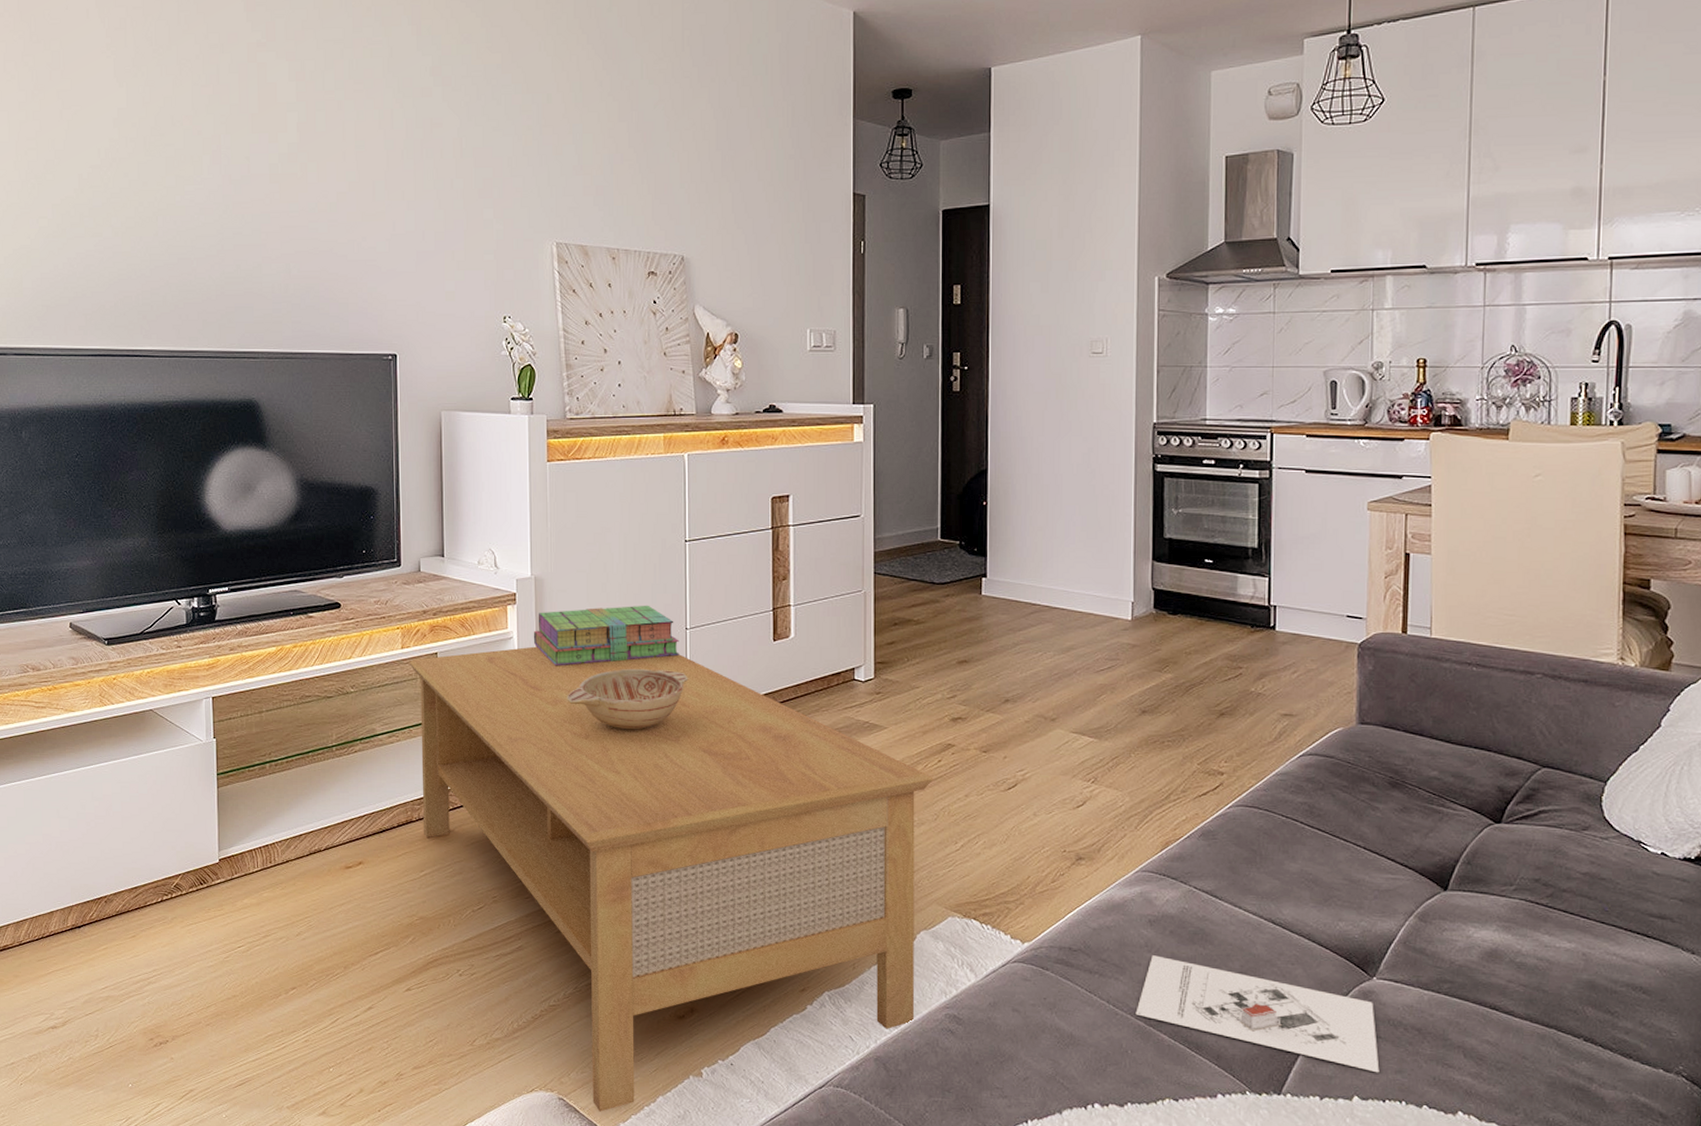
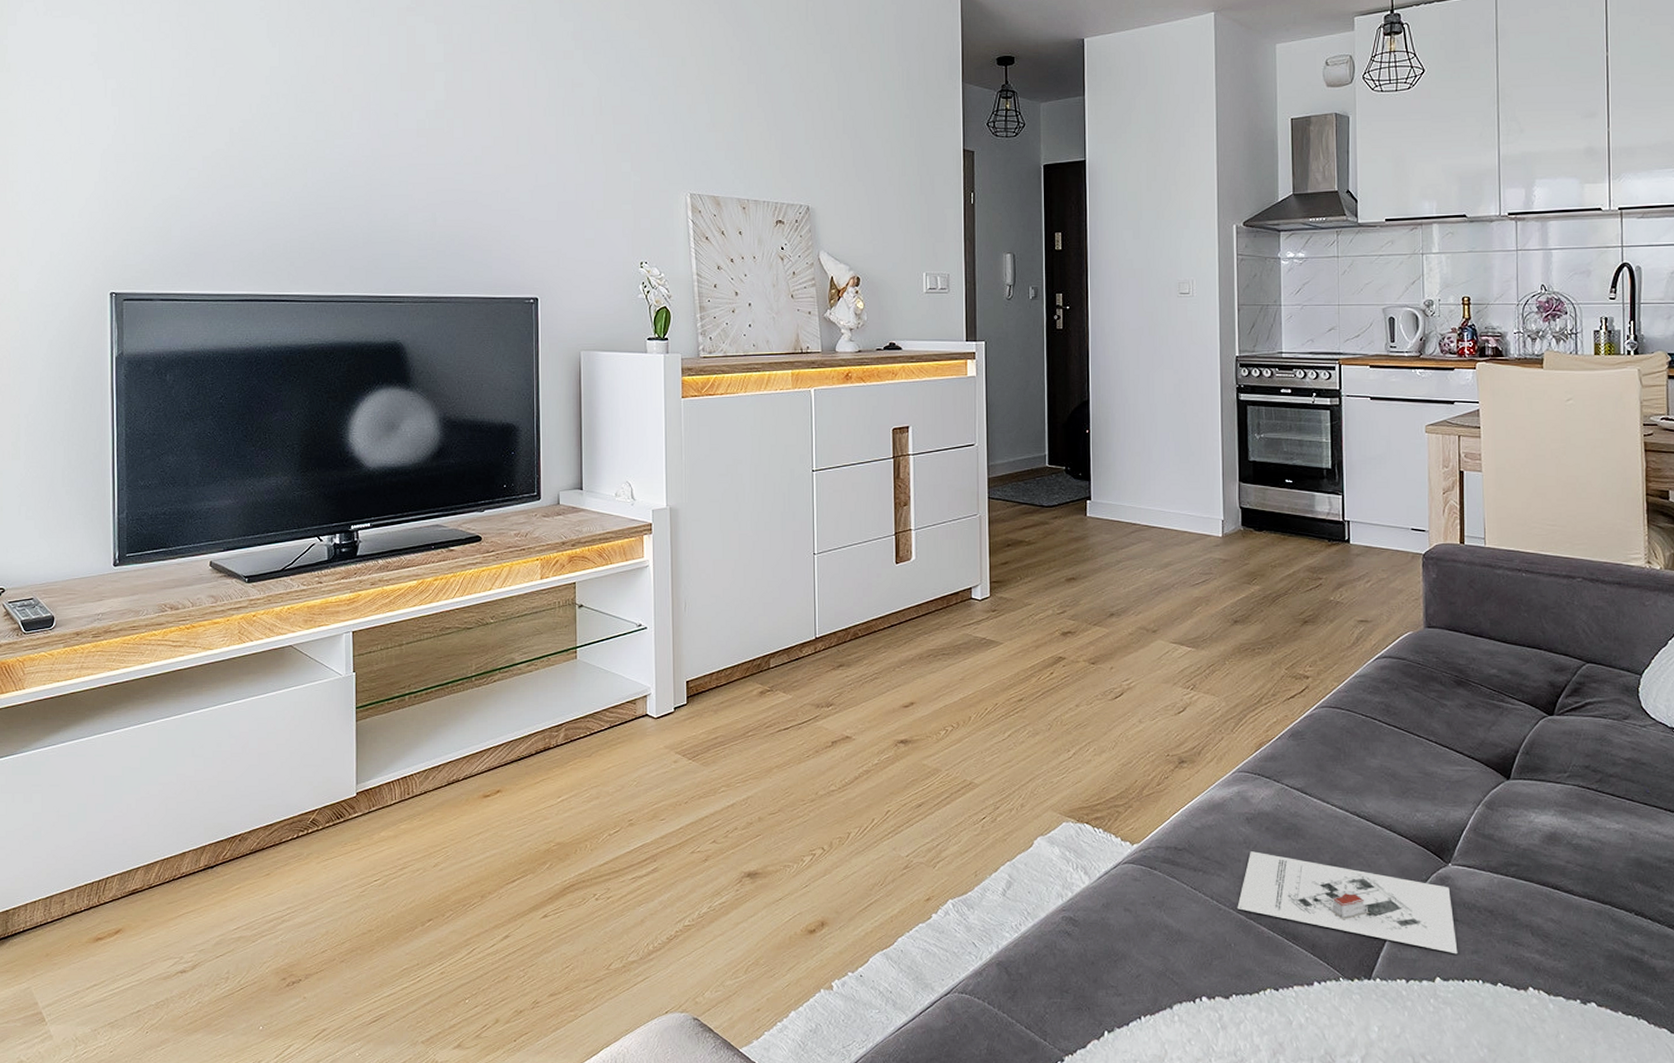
coffee table: present [409,646,934,1112] -> none [548,574,1047,1030]
stack of books: present [533,605,679,666] -> none [668,532,808,593]
decorative bowl: present [567,668,688,730] -> none [701,593,816,652]

